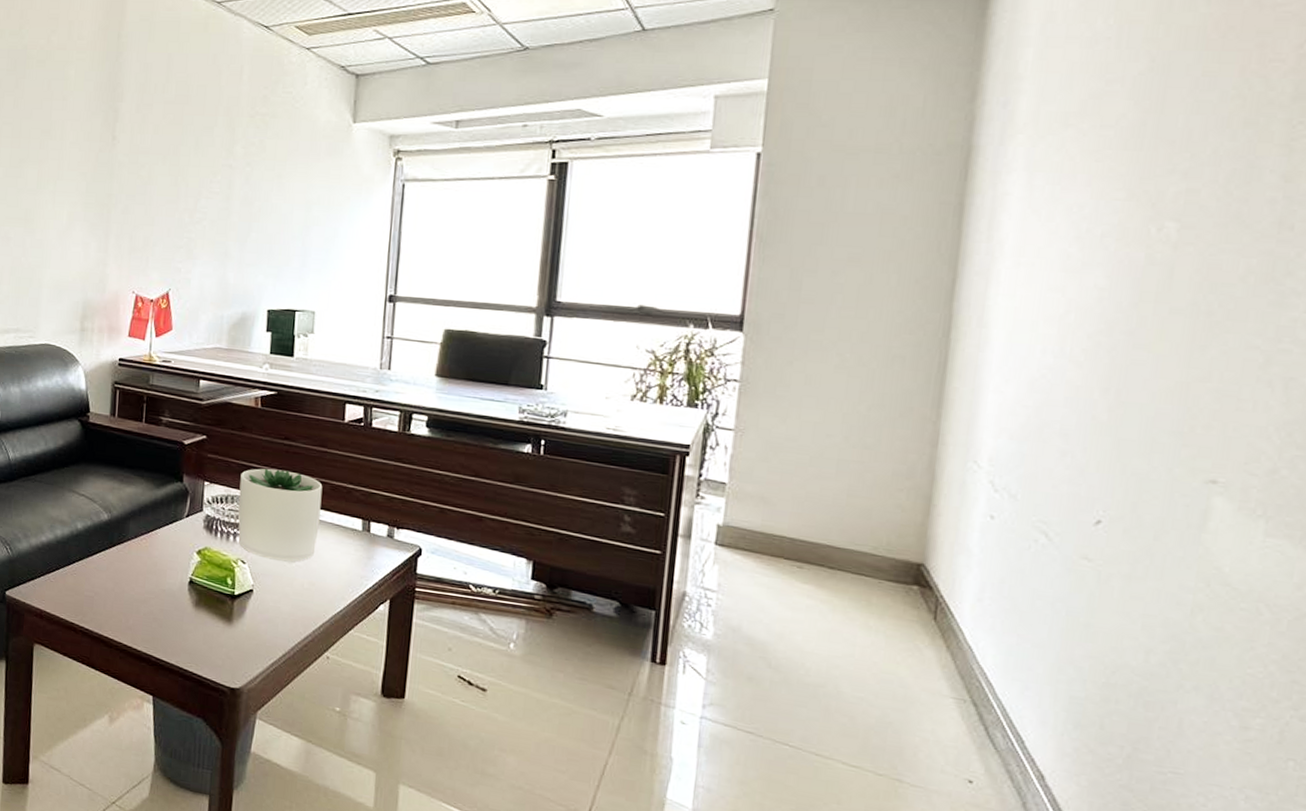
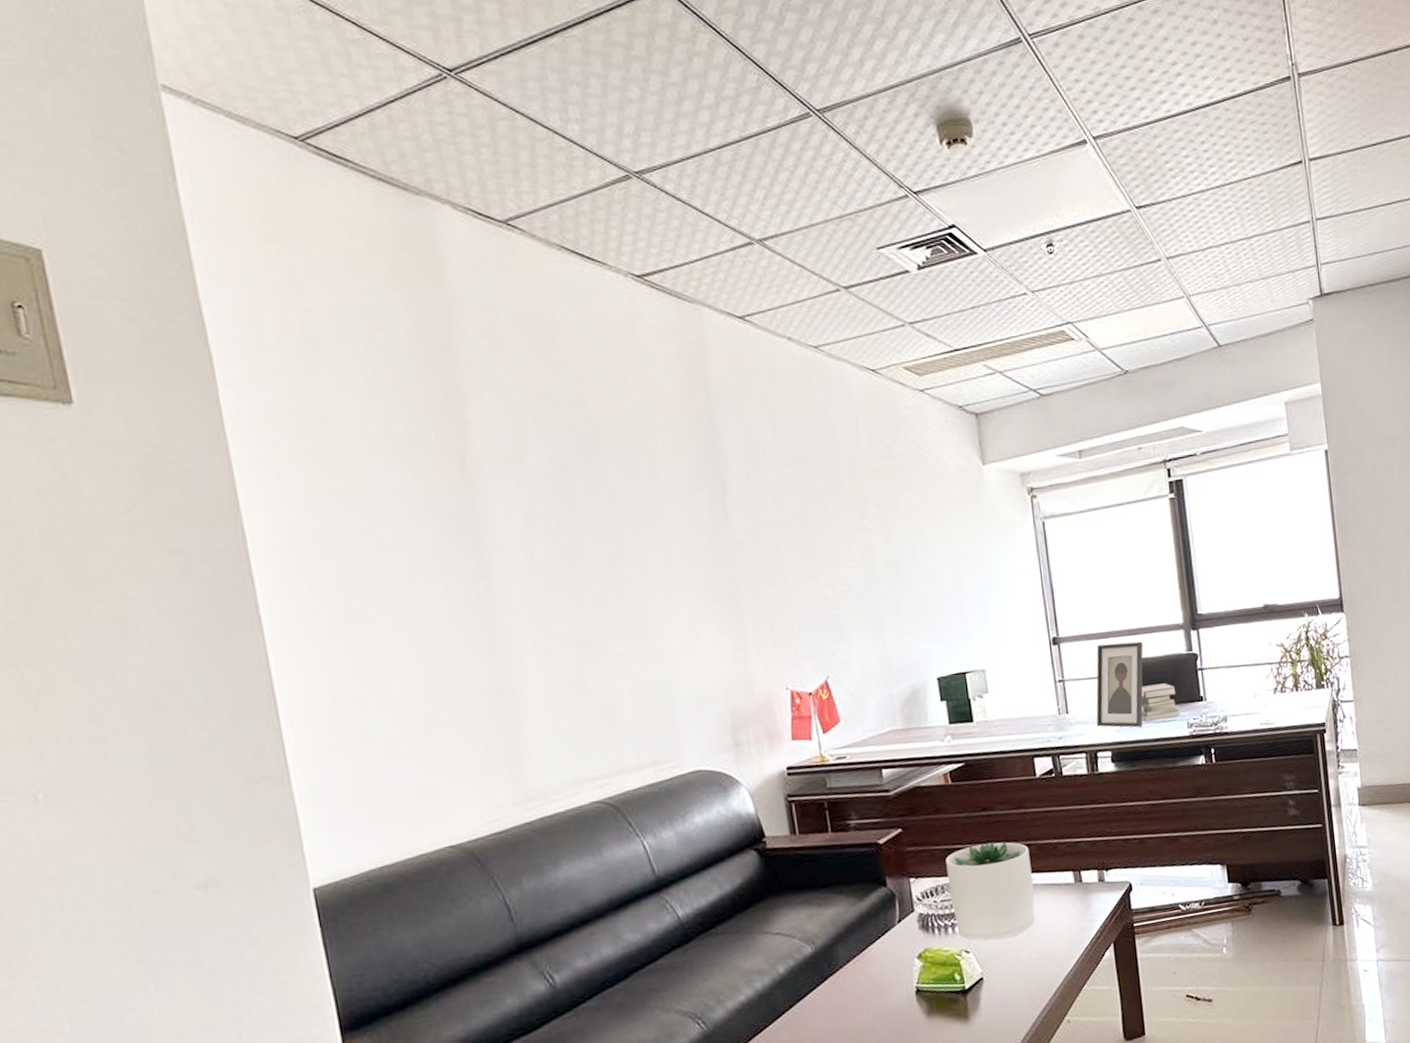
picture frame: none [417,311,486,400] -> present [1096,641,1143,728]
books: none [468,360,514,399] -> present [1141,683,1181,722]

